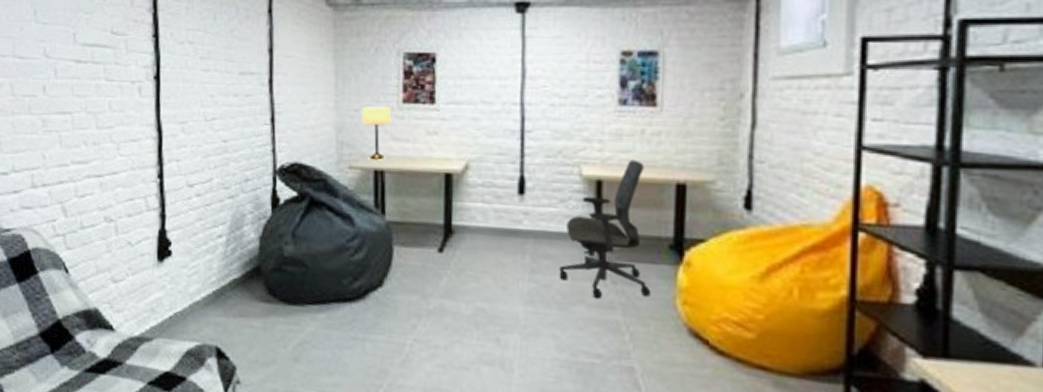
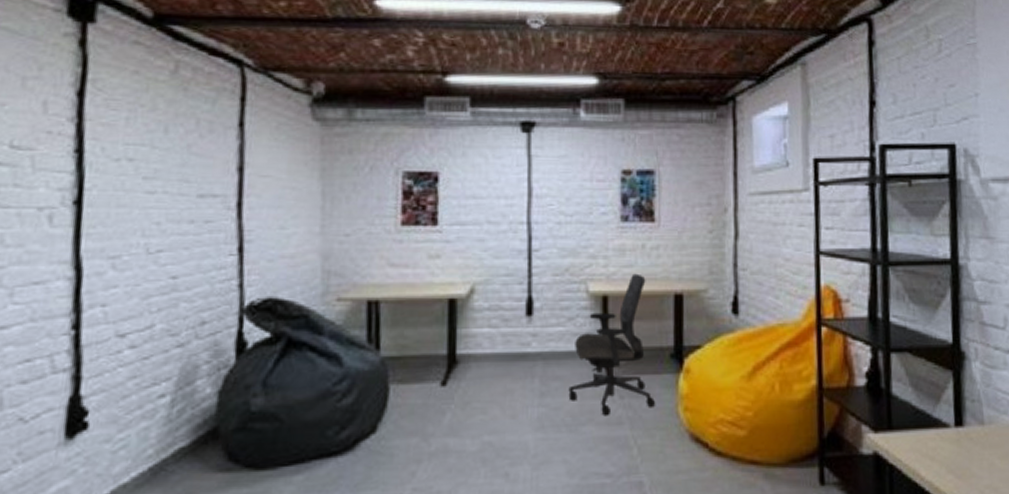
table lamp: present [361,106,392,160] -> none [353,230,388,289]

